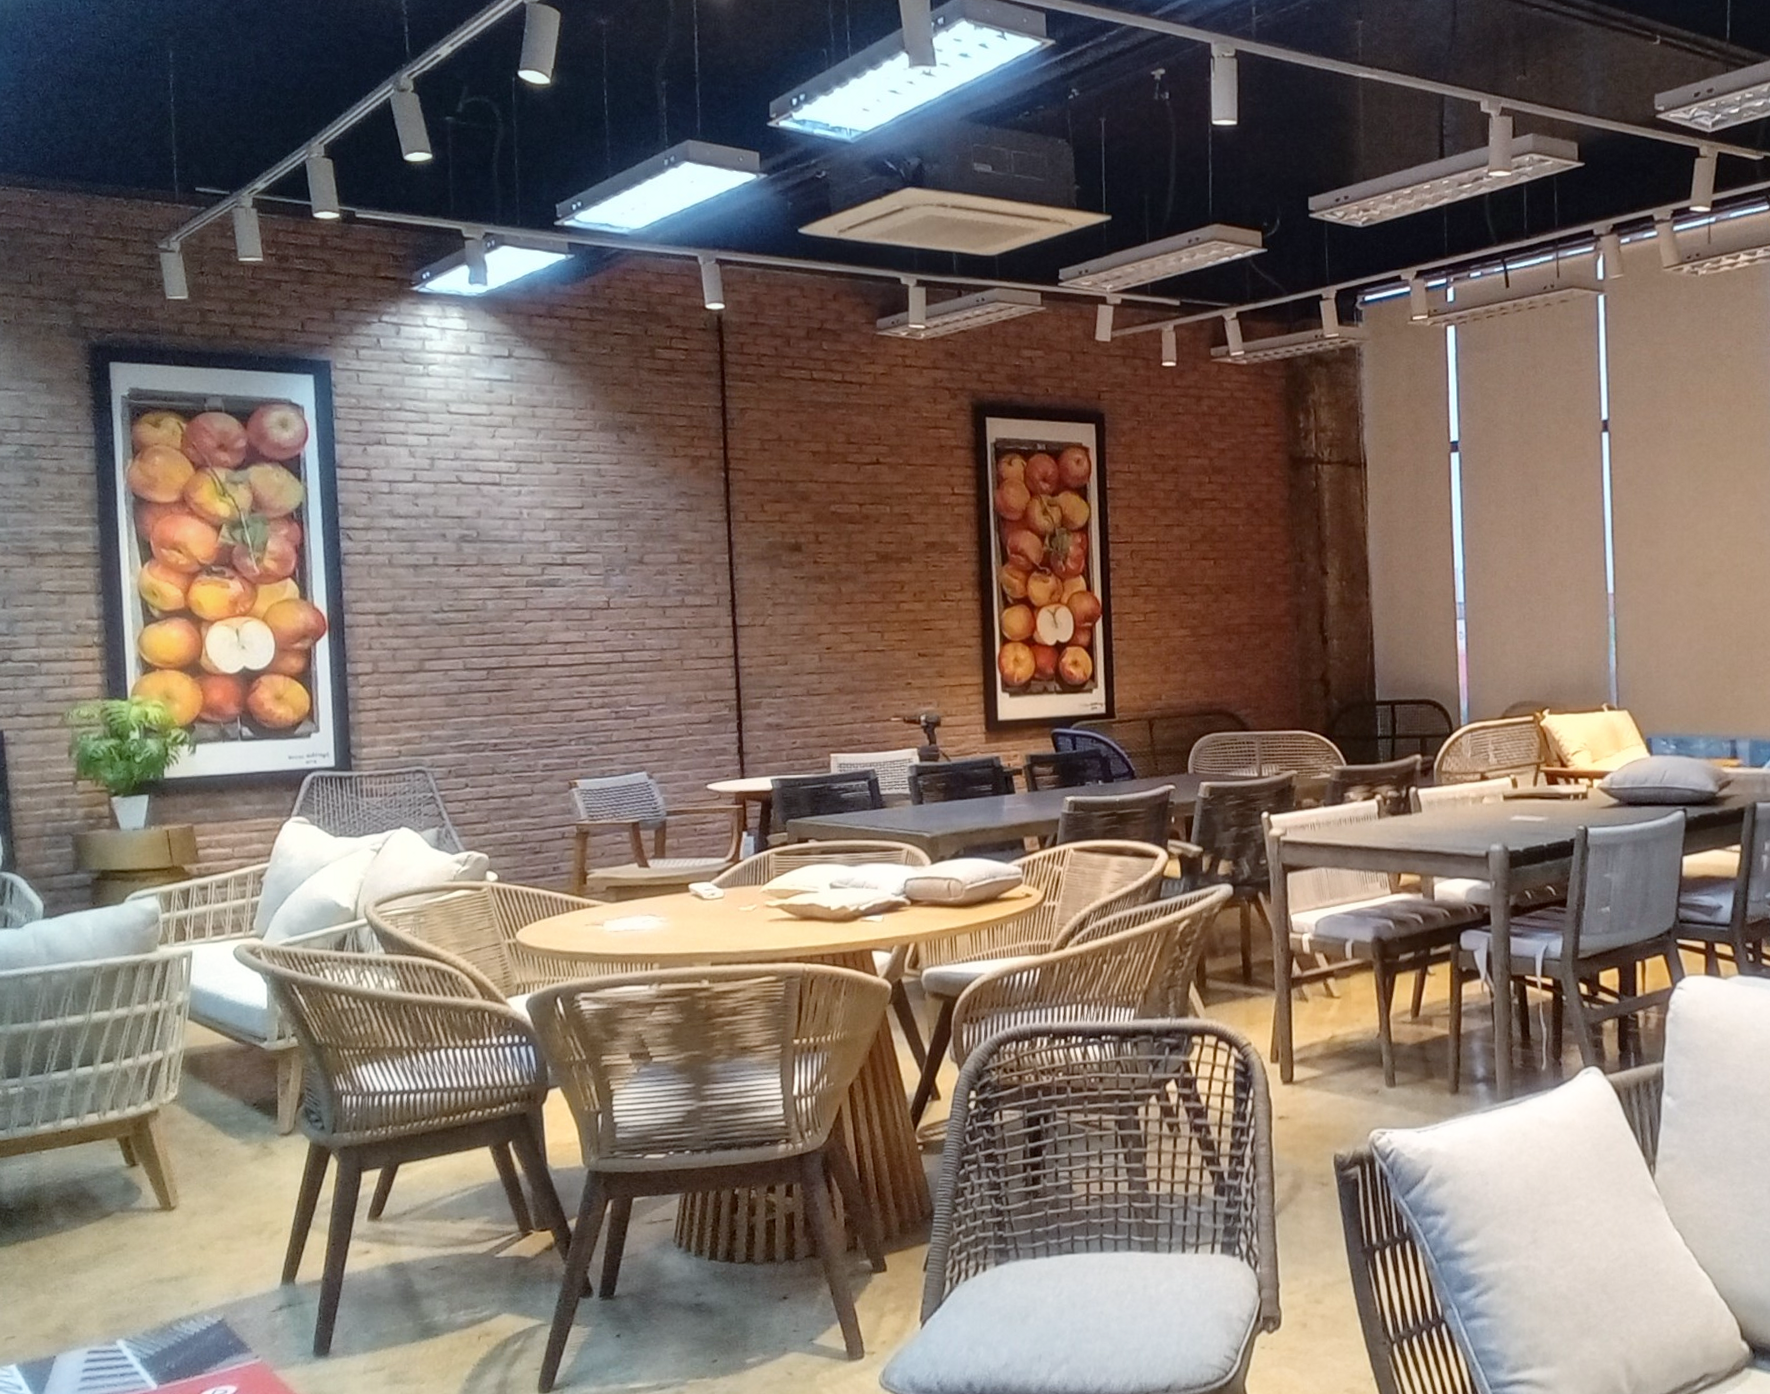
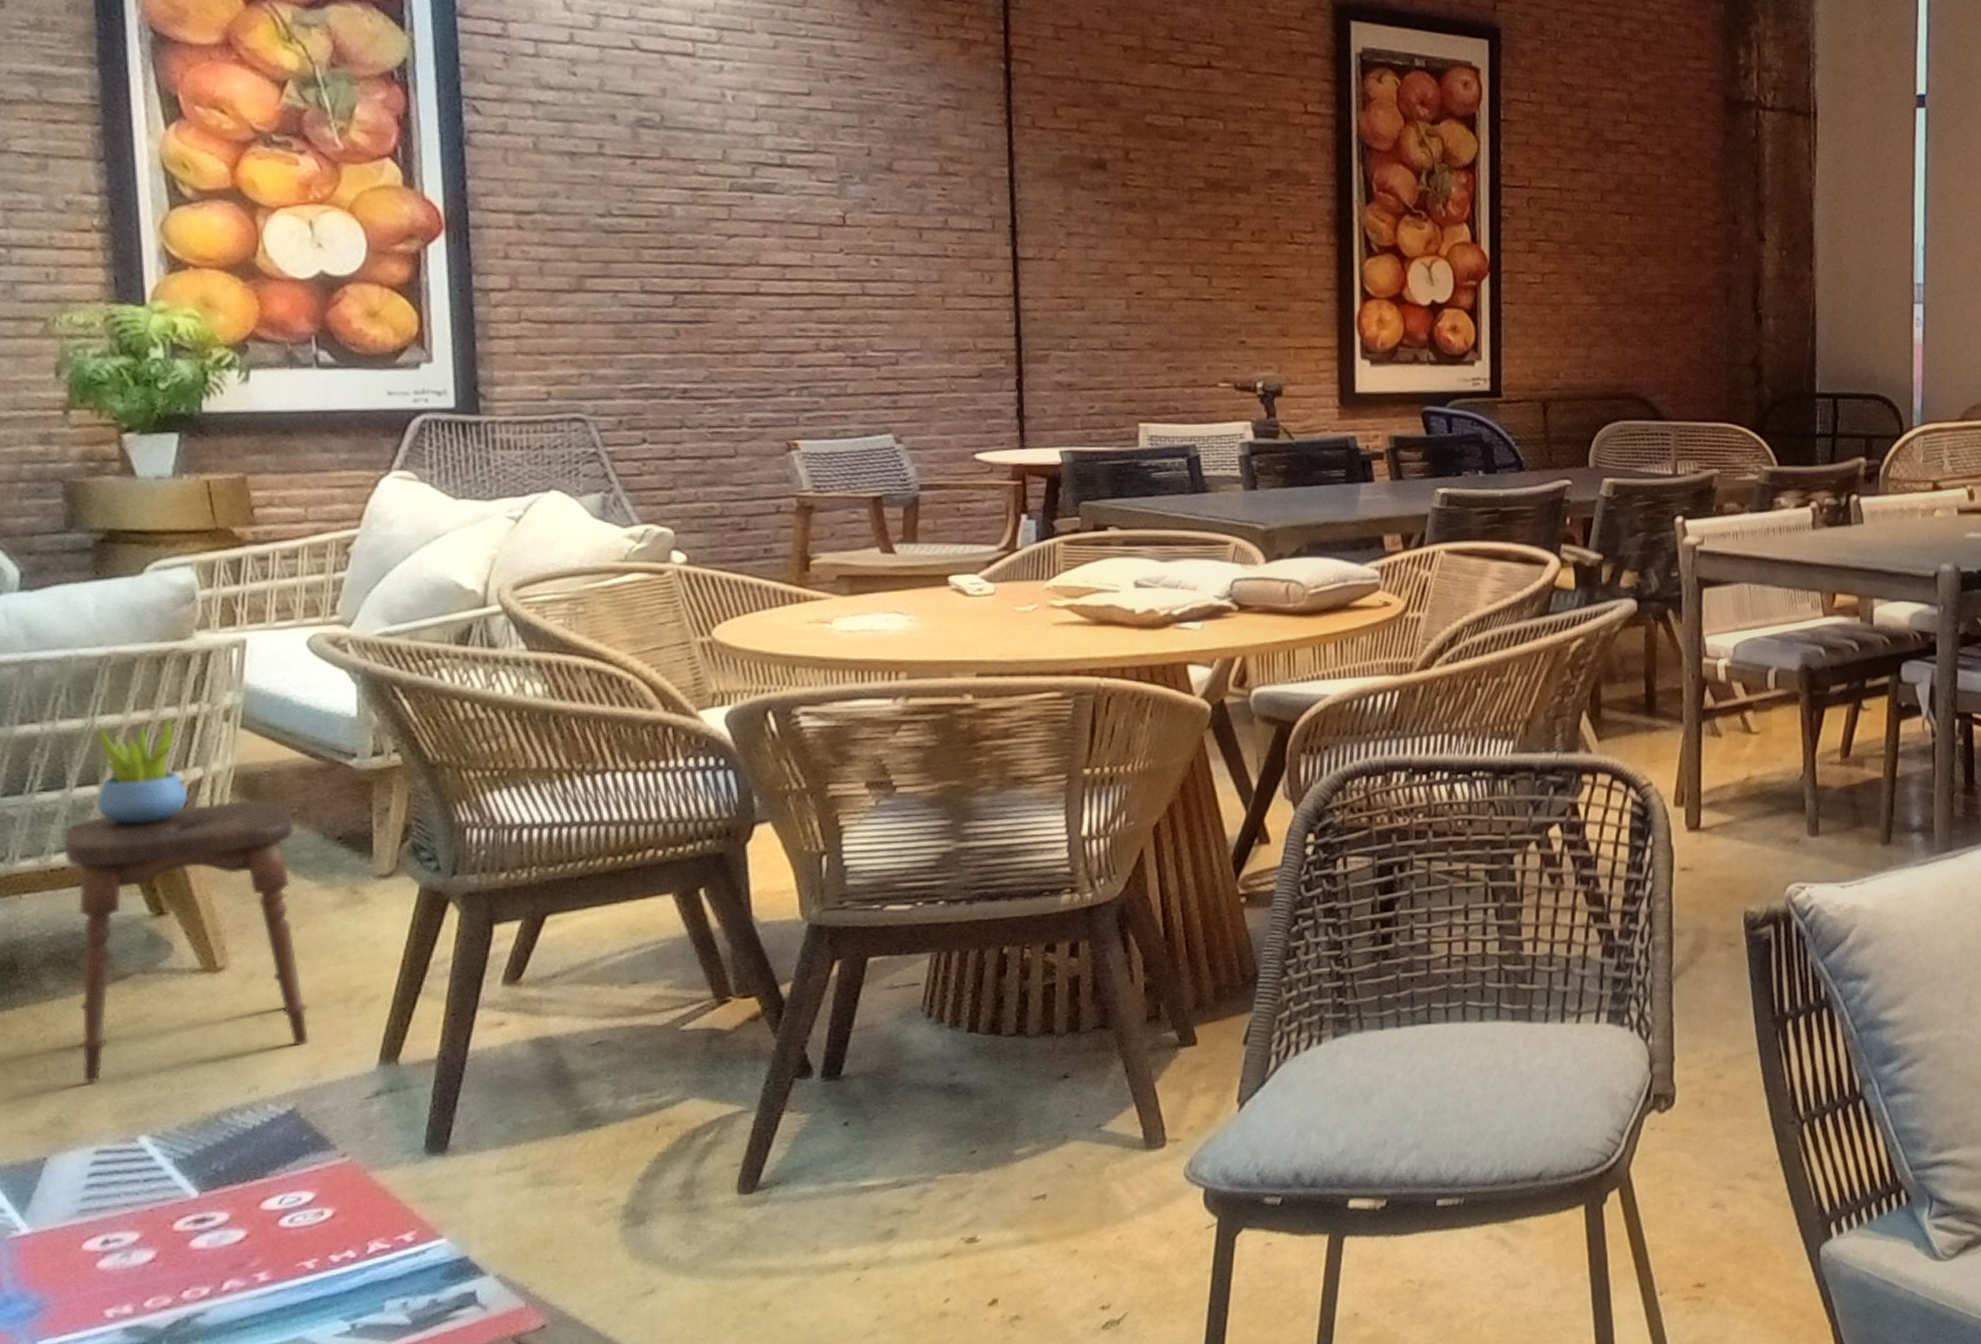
stool: none [70,1075,233,1297] -> present [64,799,309,1083]
succulent plant: none [91,1011,153,1096] -> present [95,715,189,824]

